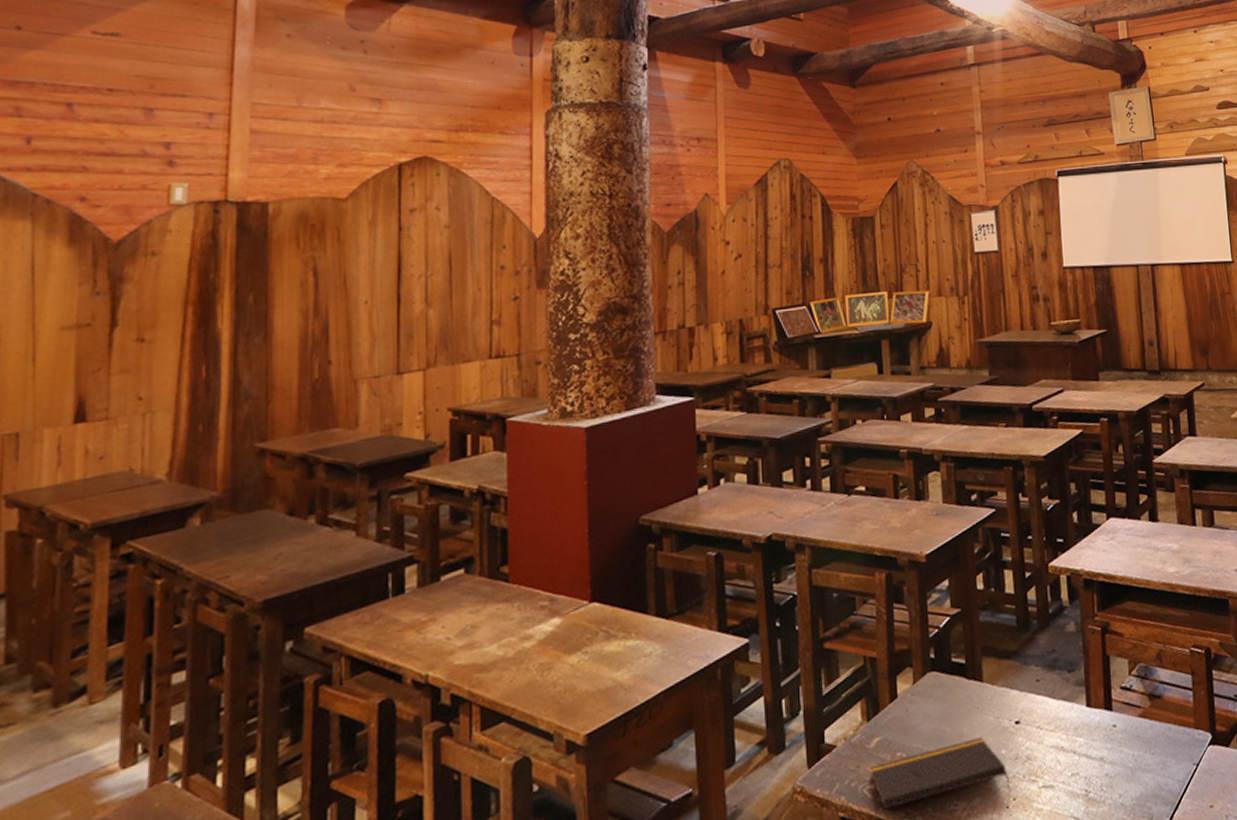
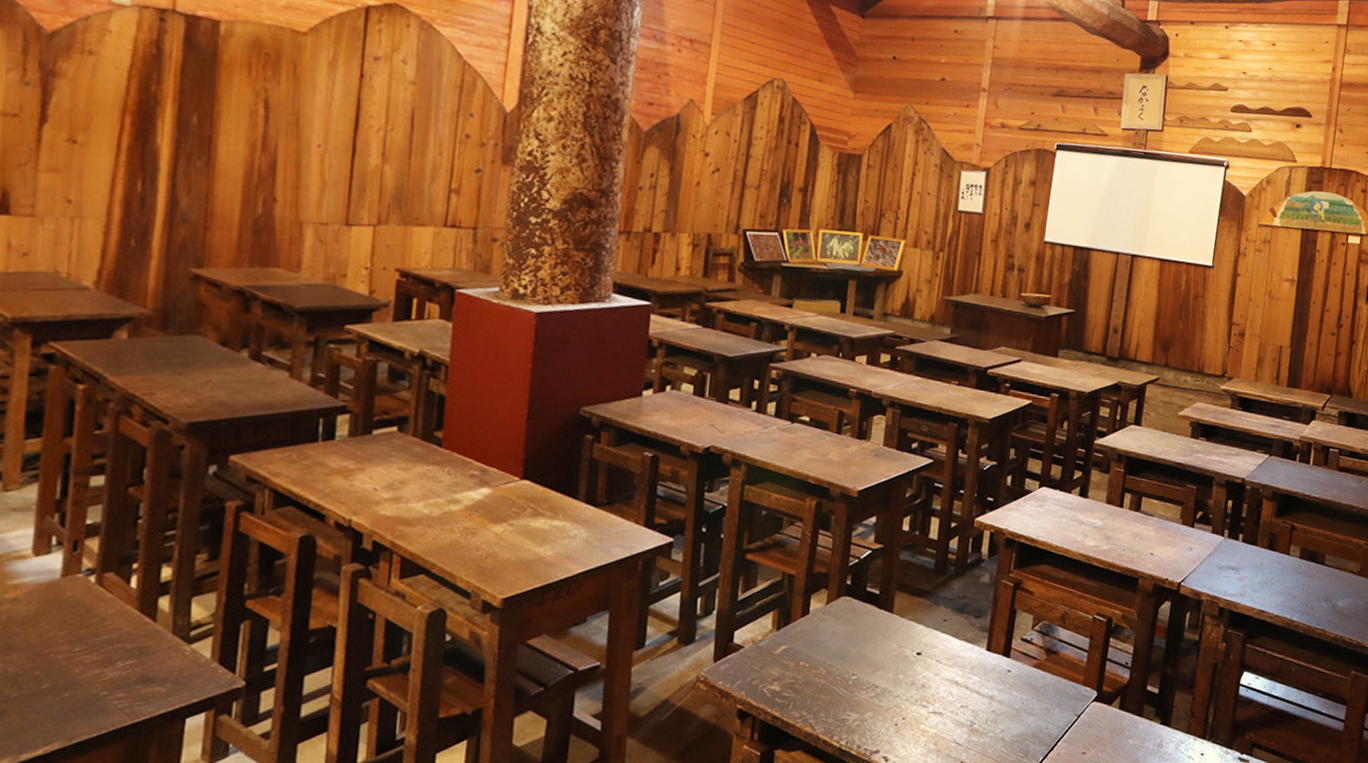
notepad: present [869,737,1011,809] -> none [771,661,902,712]

